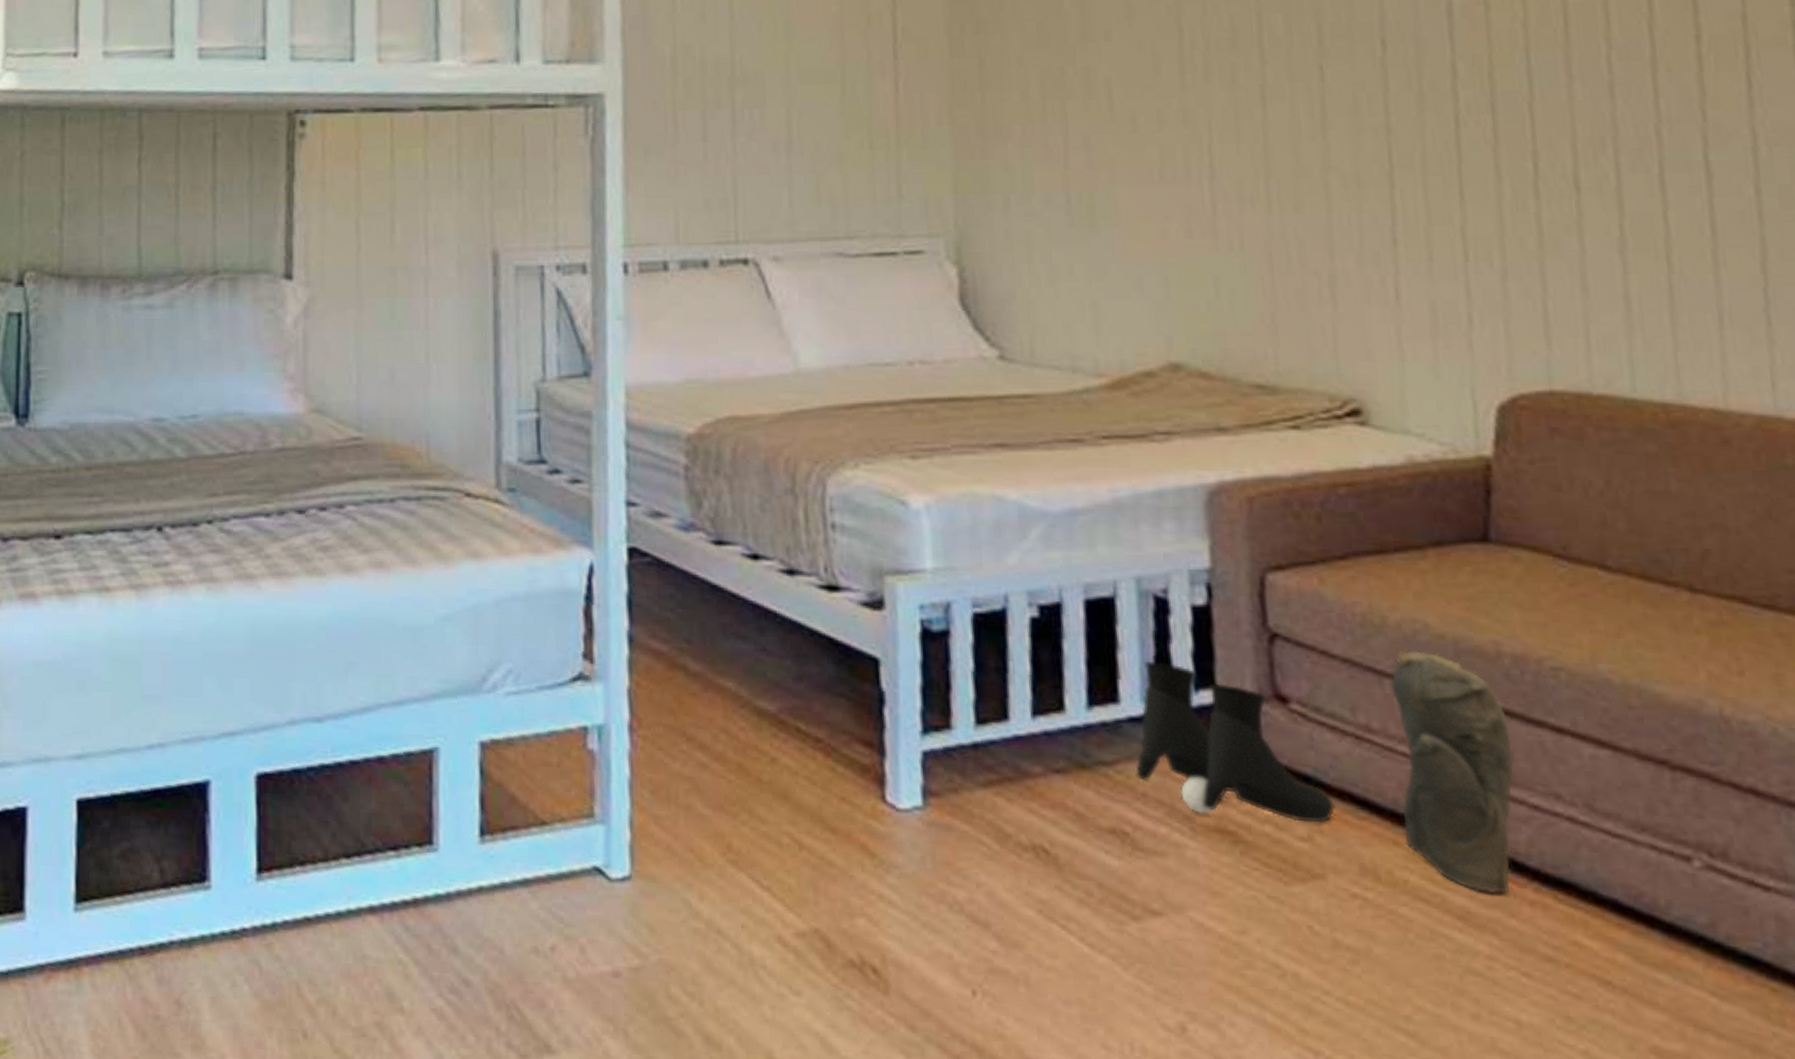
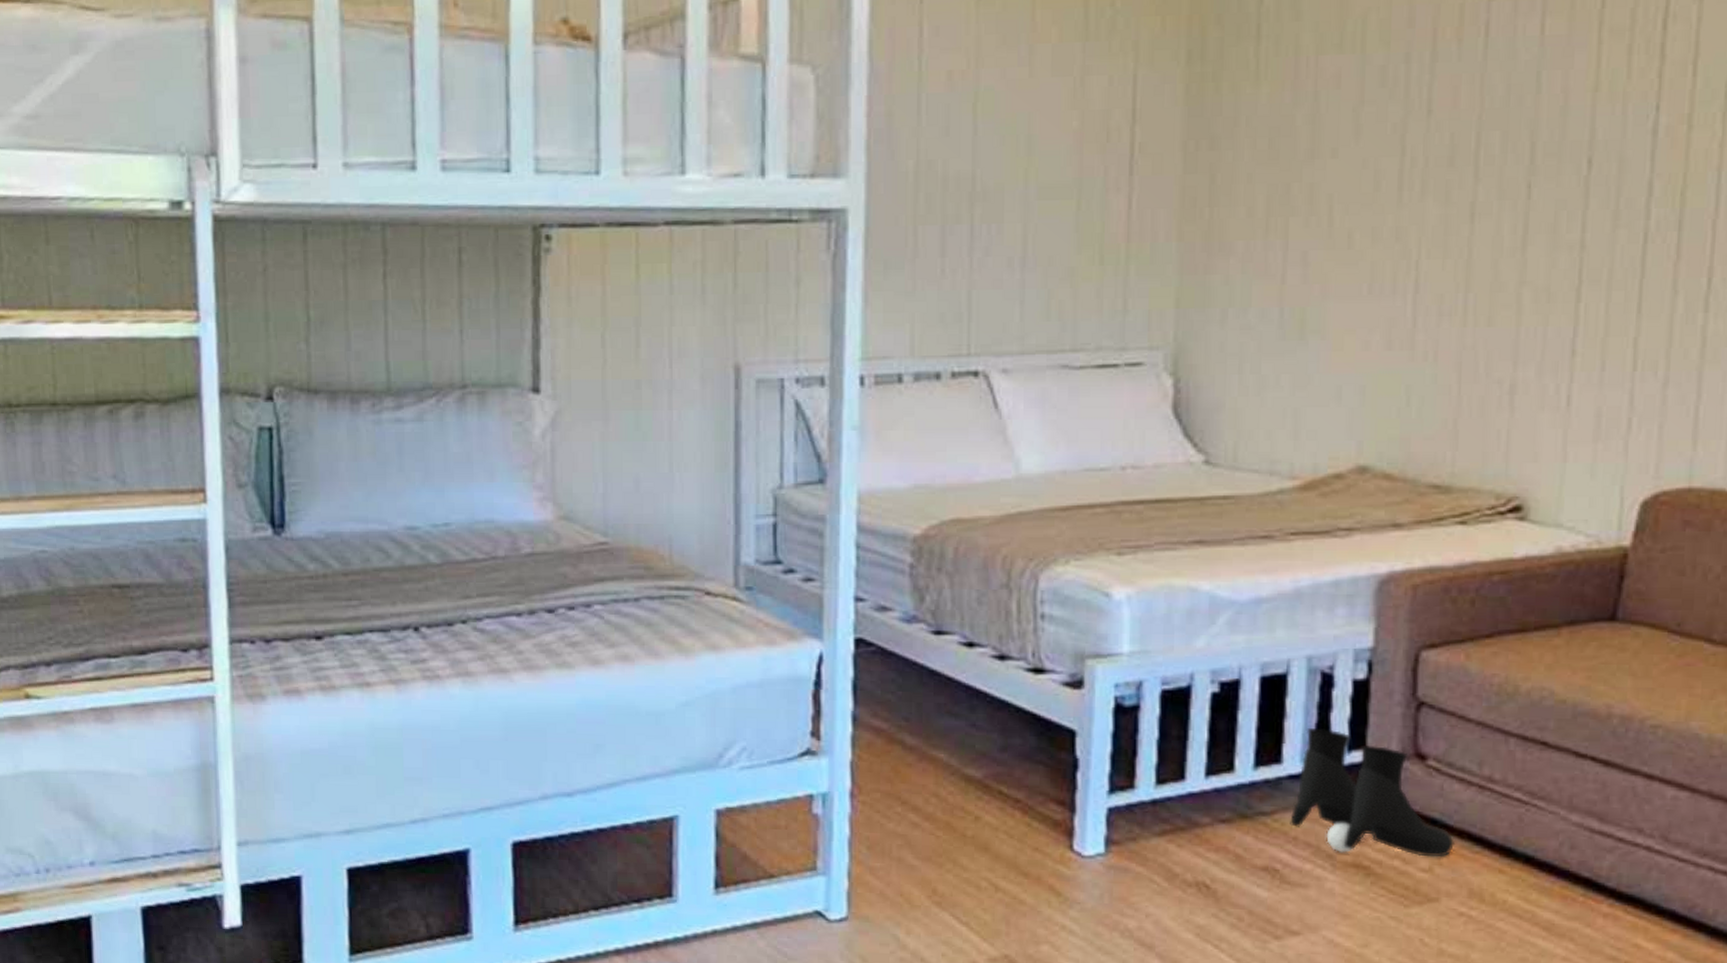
knee pad: present [1390,649,1514,894] -> none [1509,712,1610,909]

